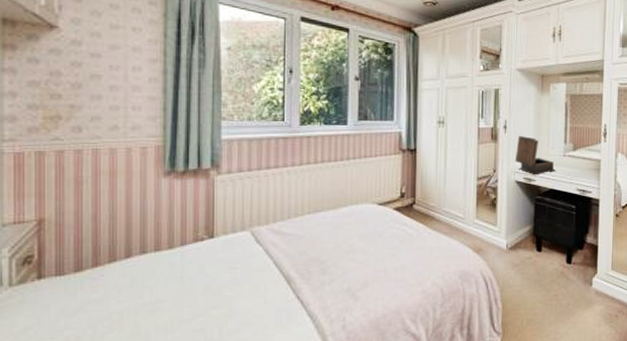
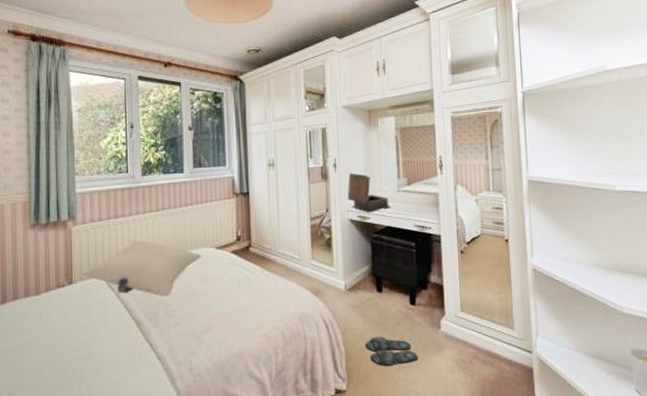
pillow: none [223,194,363,253] -> present [80,240,203,296]
slippers: none [522,293,570,321] -> present [365,336,418,366]

